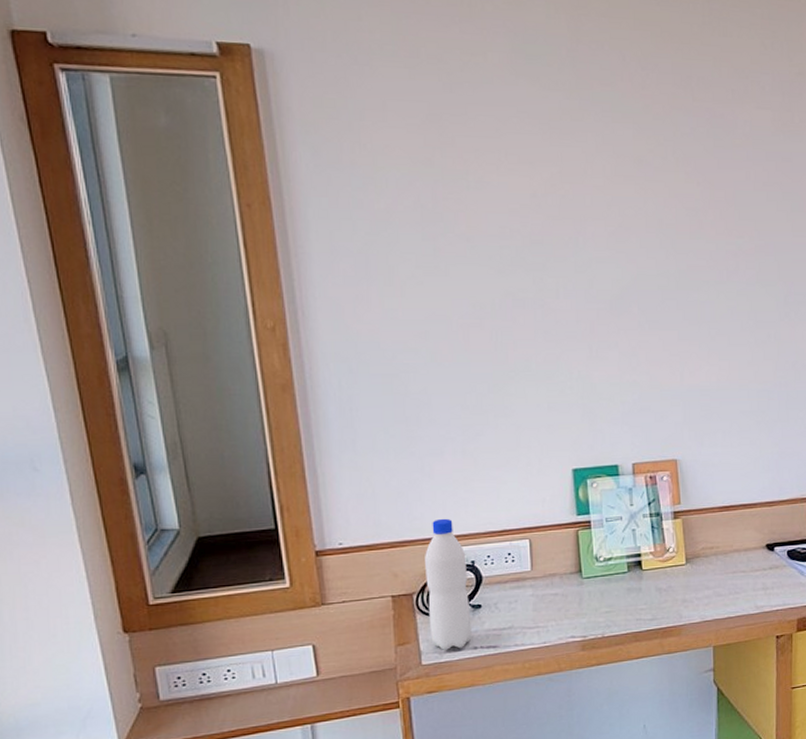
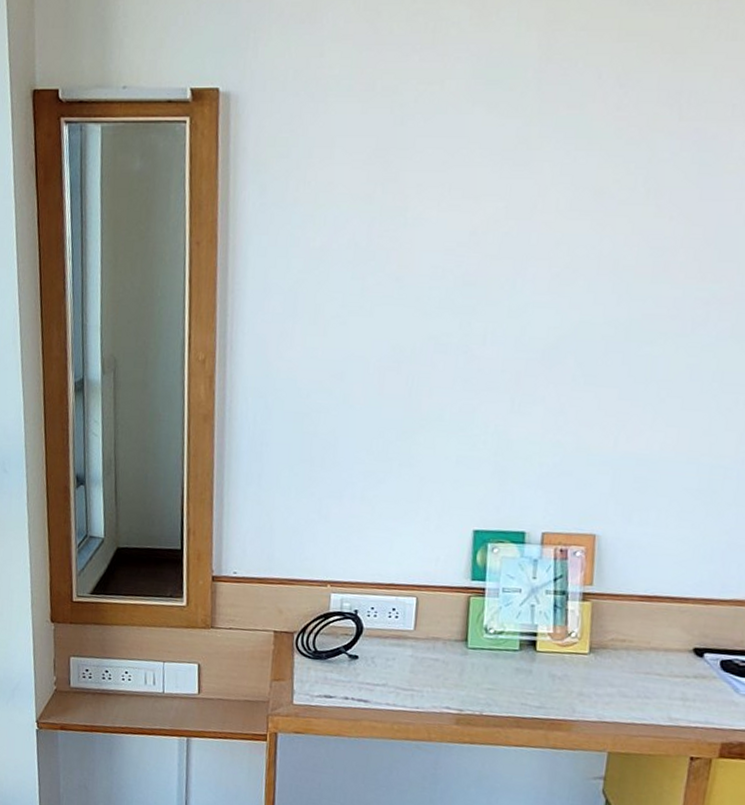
water bottle: present [425,518,472,650] -> none [305,562,351,696]

